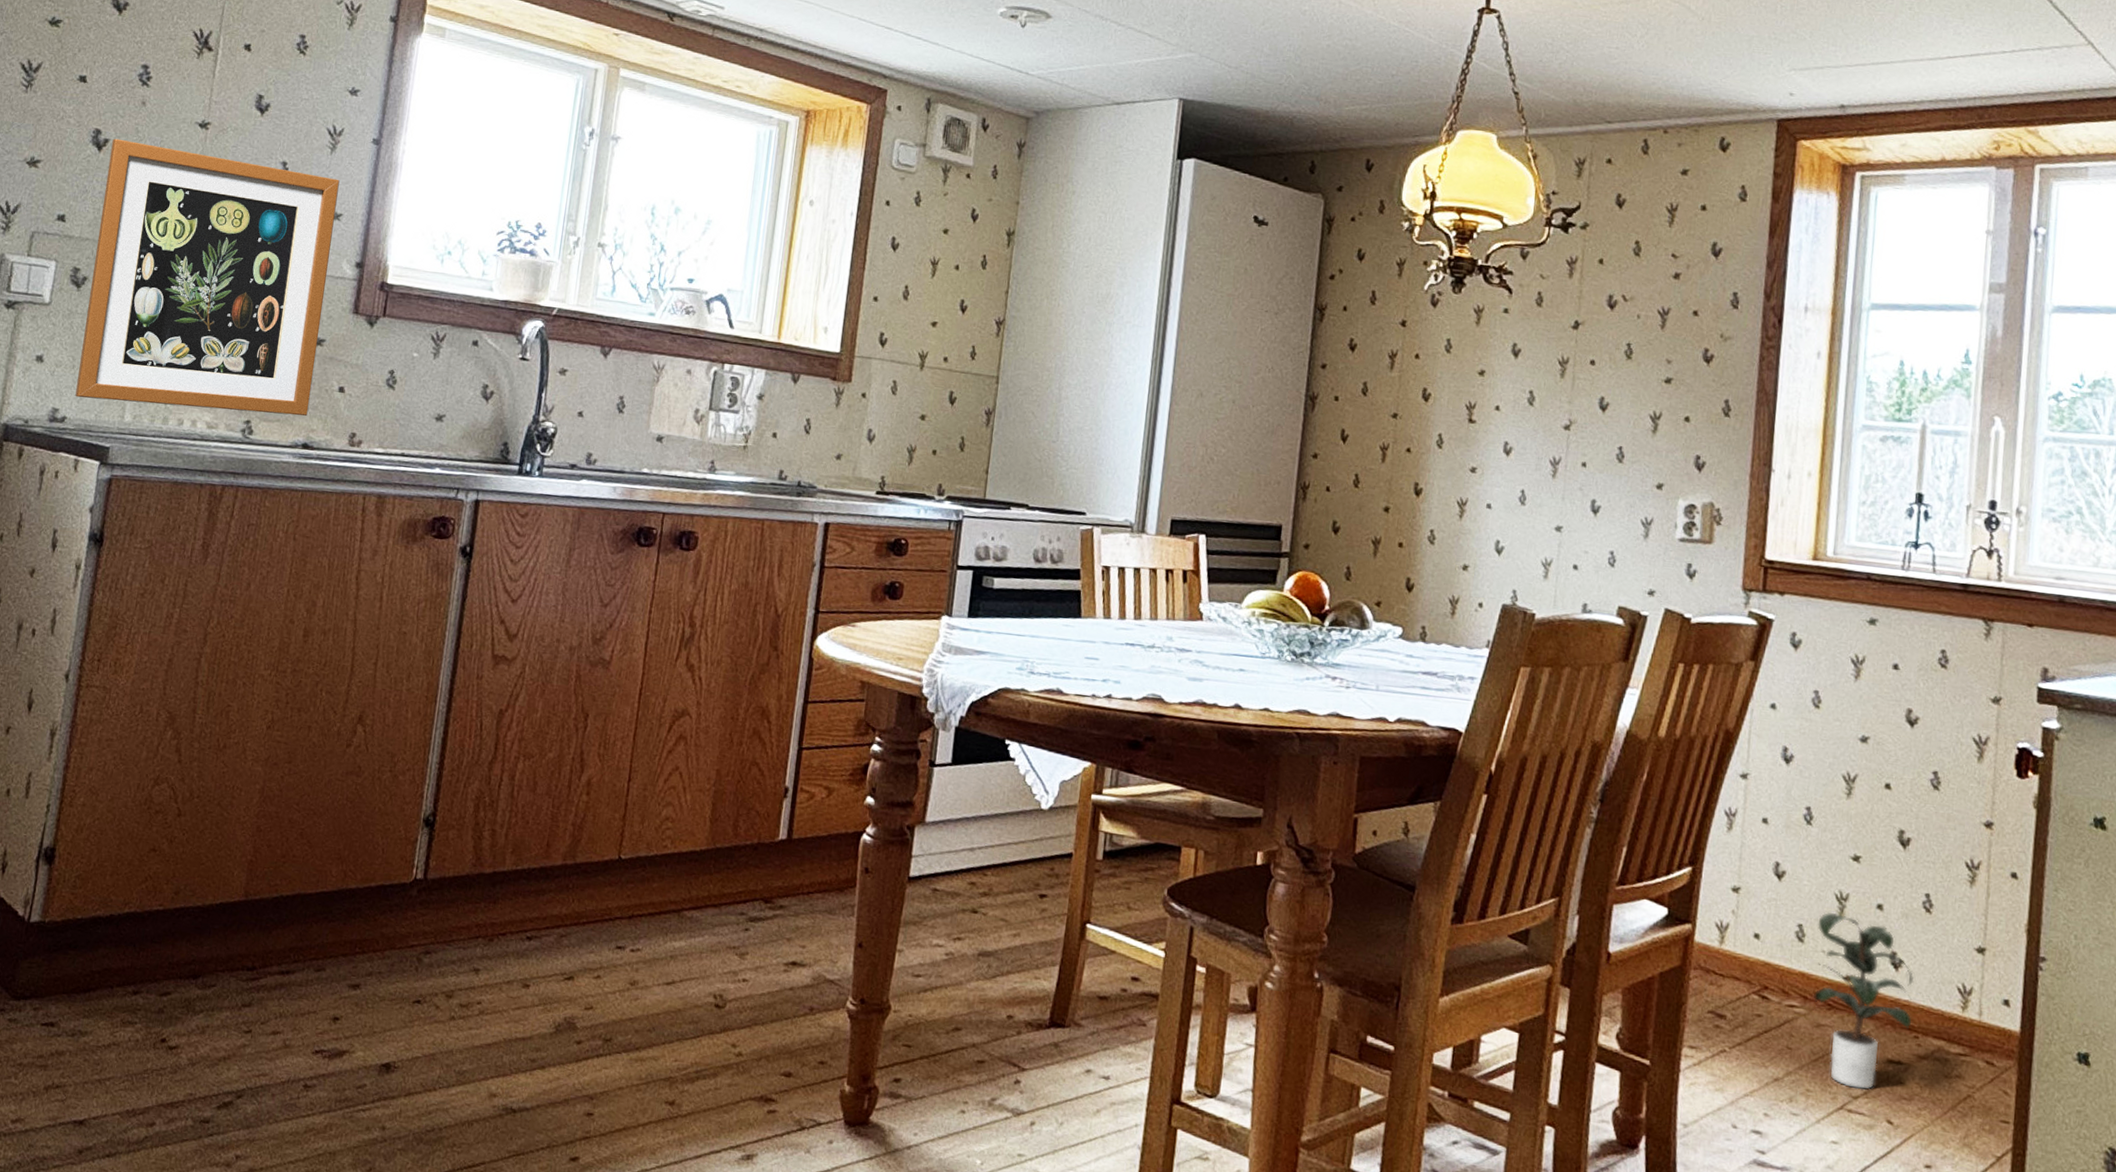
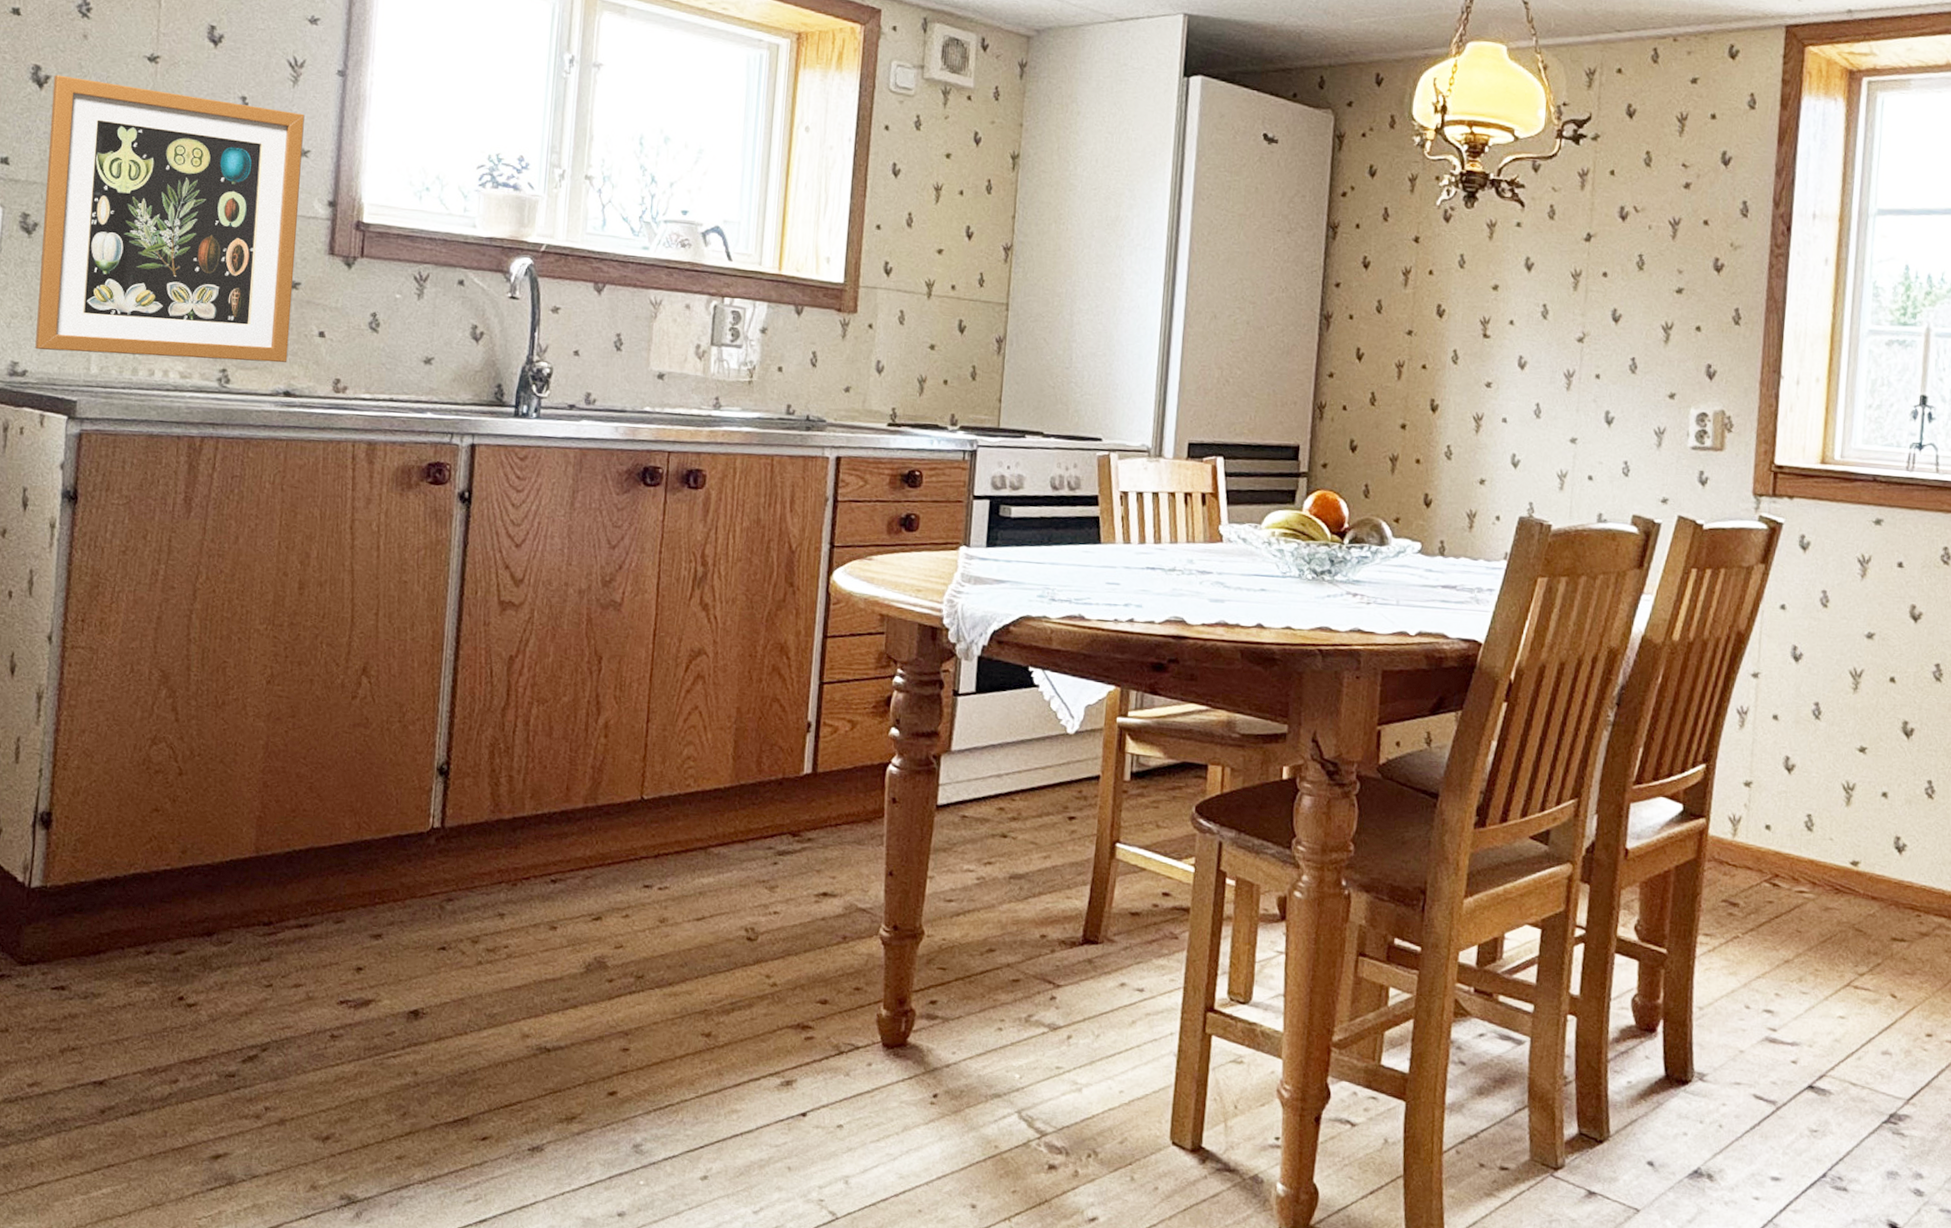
potted plant: present [1813,911,1916,1090] -> none [1821,801,1919,967]

